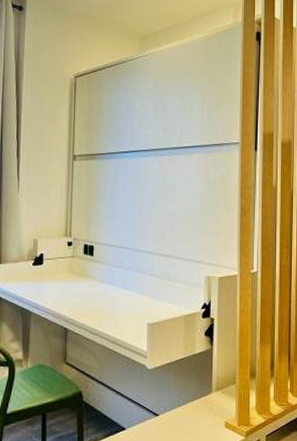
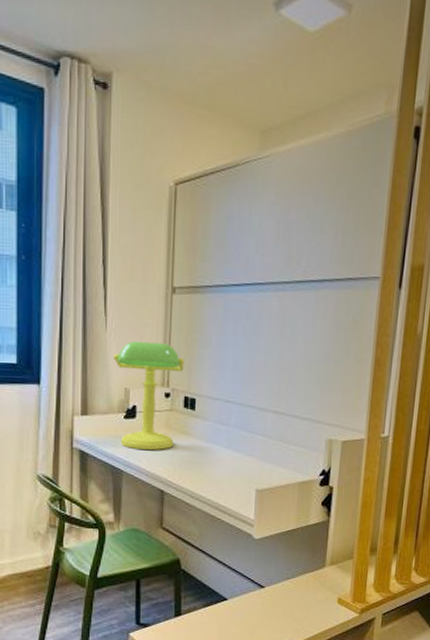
desk lamp: none [24,199,84,292] -> present [113,340,185,450]

